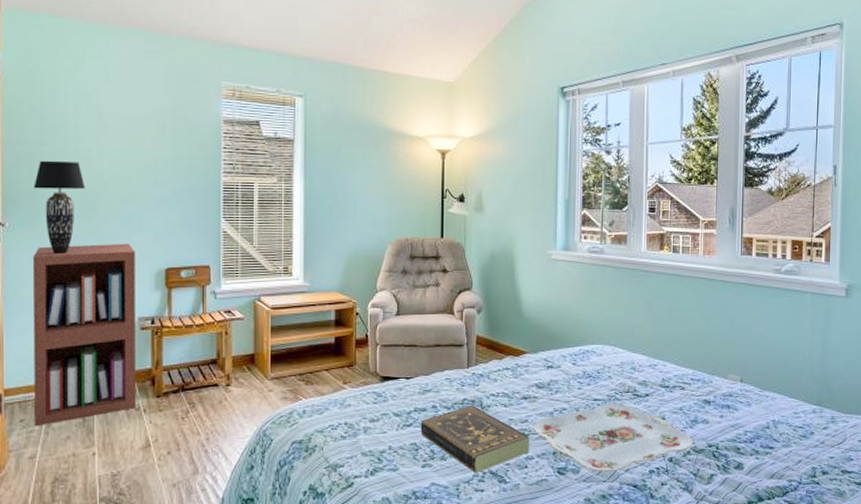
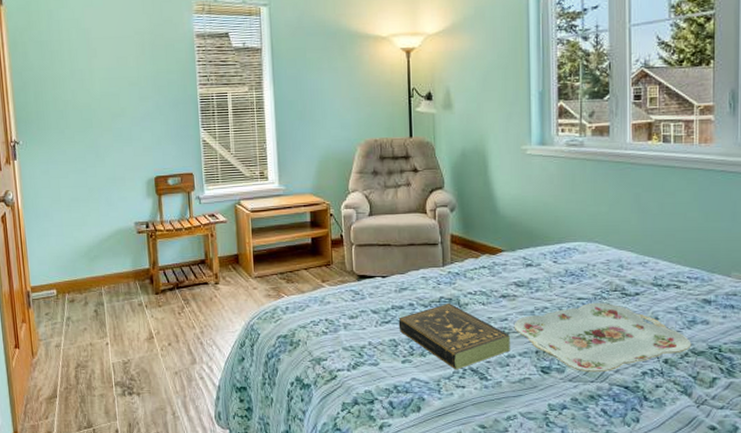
bookshelf: present [32,243,135,427] -> none [43,155,138,319]
table lamp: present [33,160,86,255] -> none [39,82,82,168]

